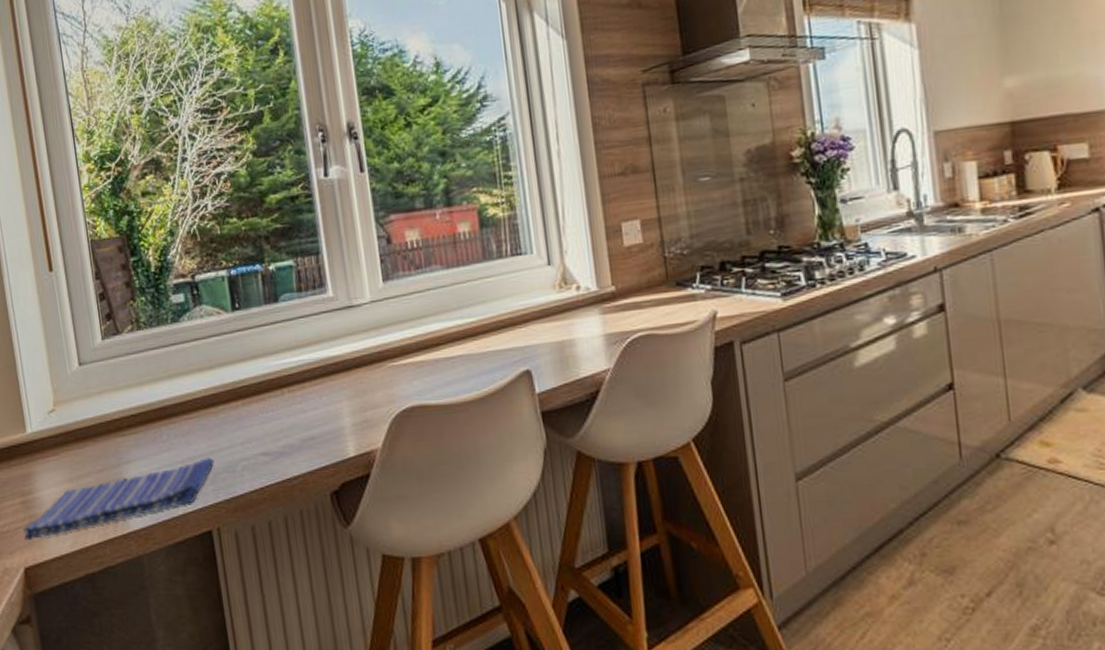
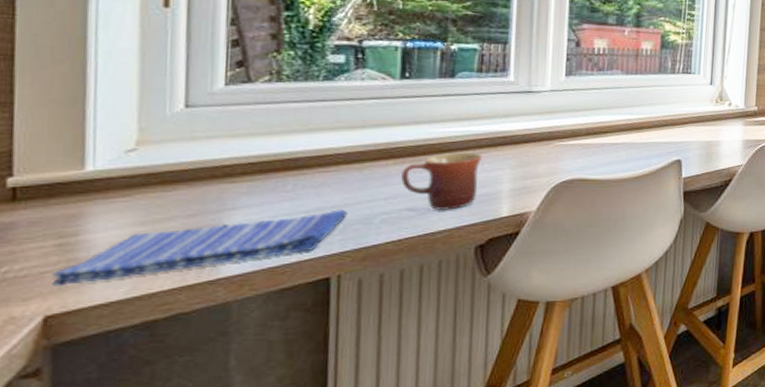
mug: none [249,384,322,454] -> present [400,152,483,211]

